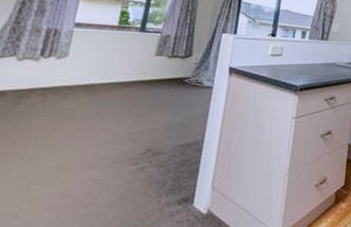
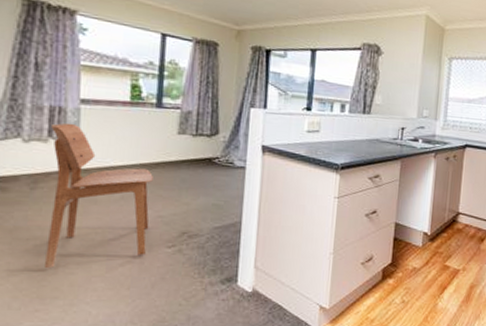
dining chair: none [10,44,128,185] -> present [43,123,153,269]

